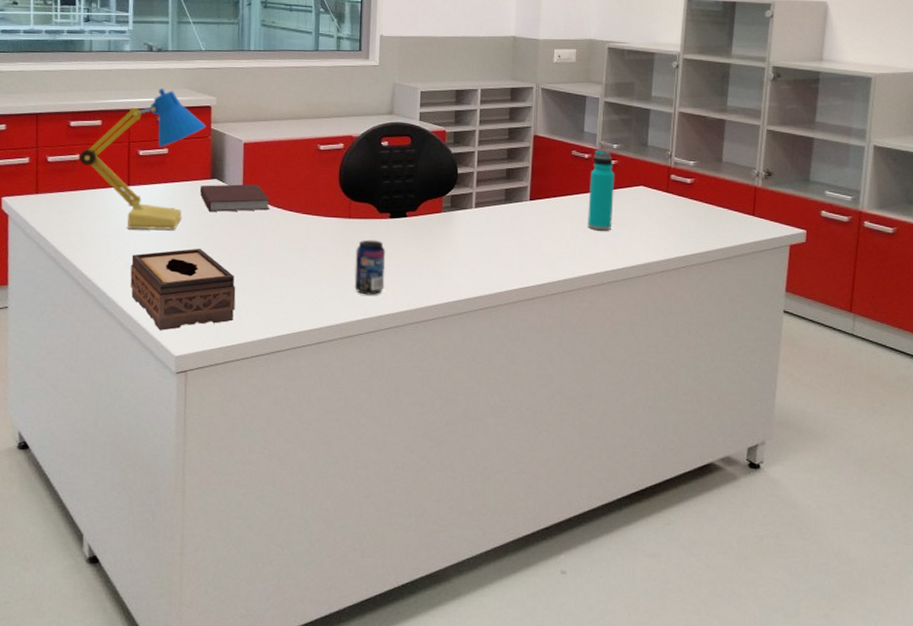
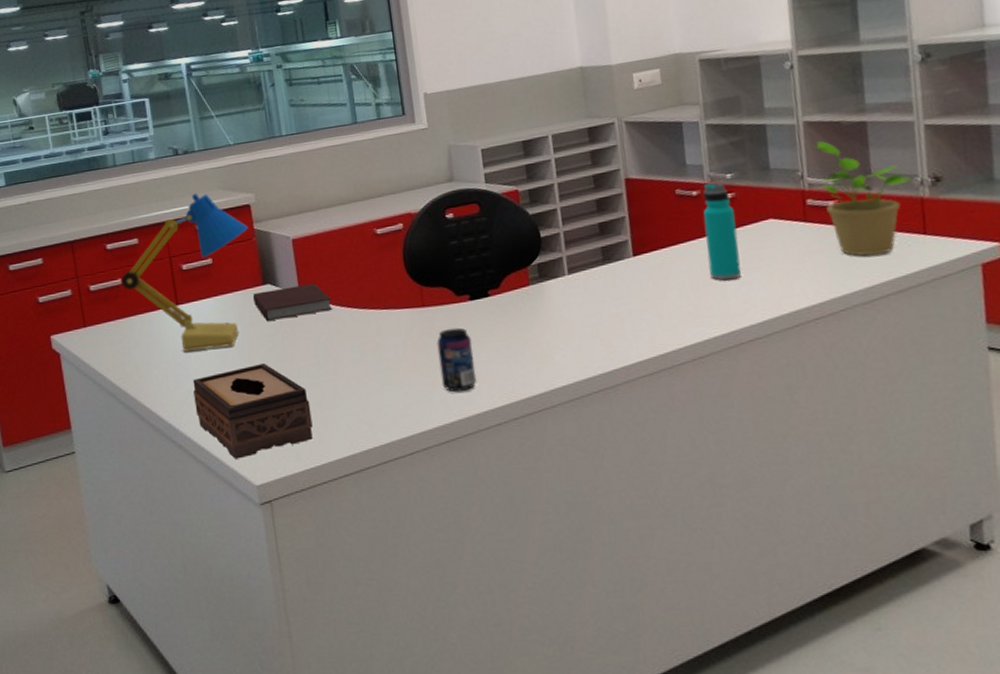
potted plant: none [681,129,751,227] -> present [811,140,912,256]

